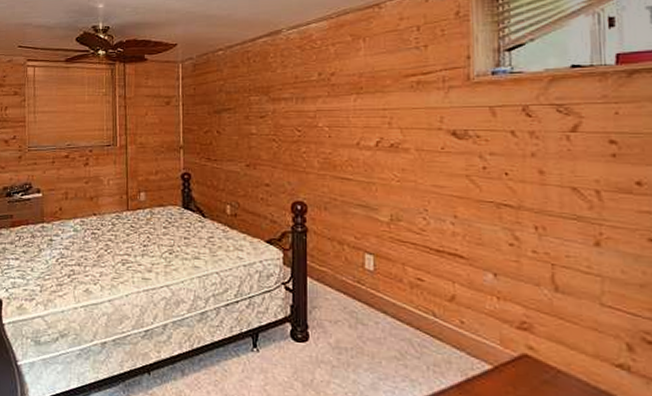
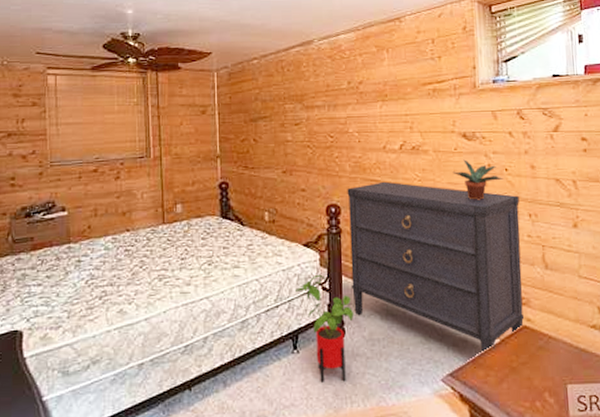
house plant: none [257,273,320,388] -> present [295,274,354,383]
dresser: none [315,180,526,376] -> present [347,181,525,351]
potted plant: none [438,160,502,207] -> present [452,159,503,200]

